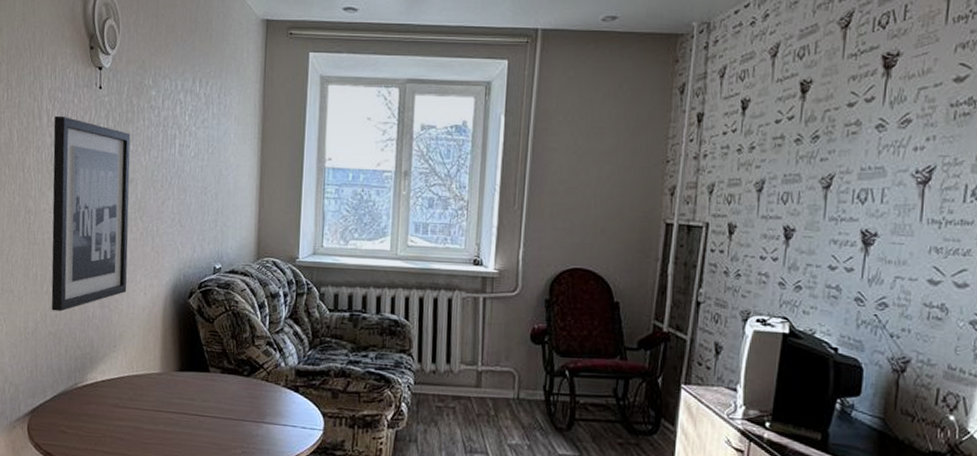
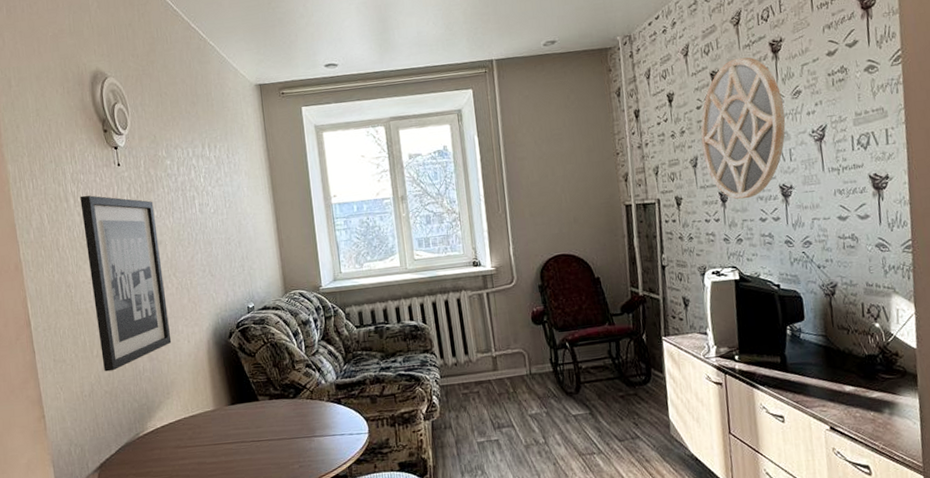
home mirror: none [772,68,886,240] -> present [701,57,786,200]

